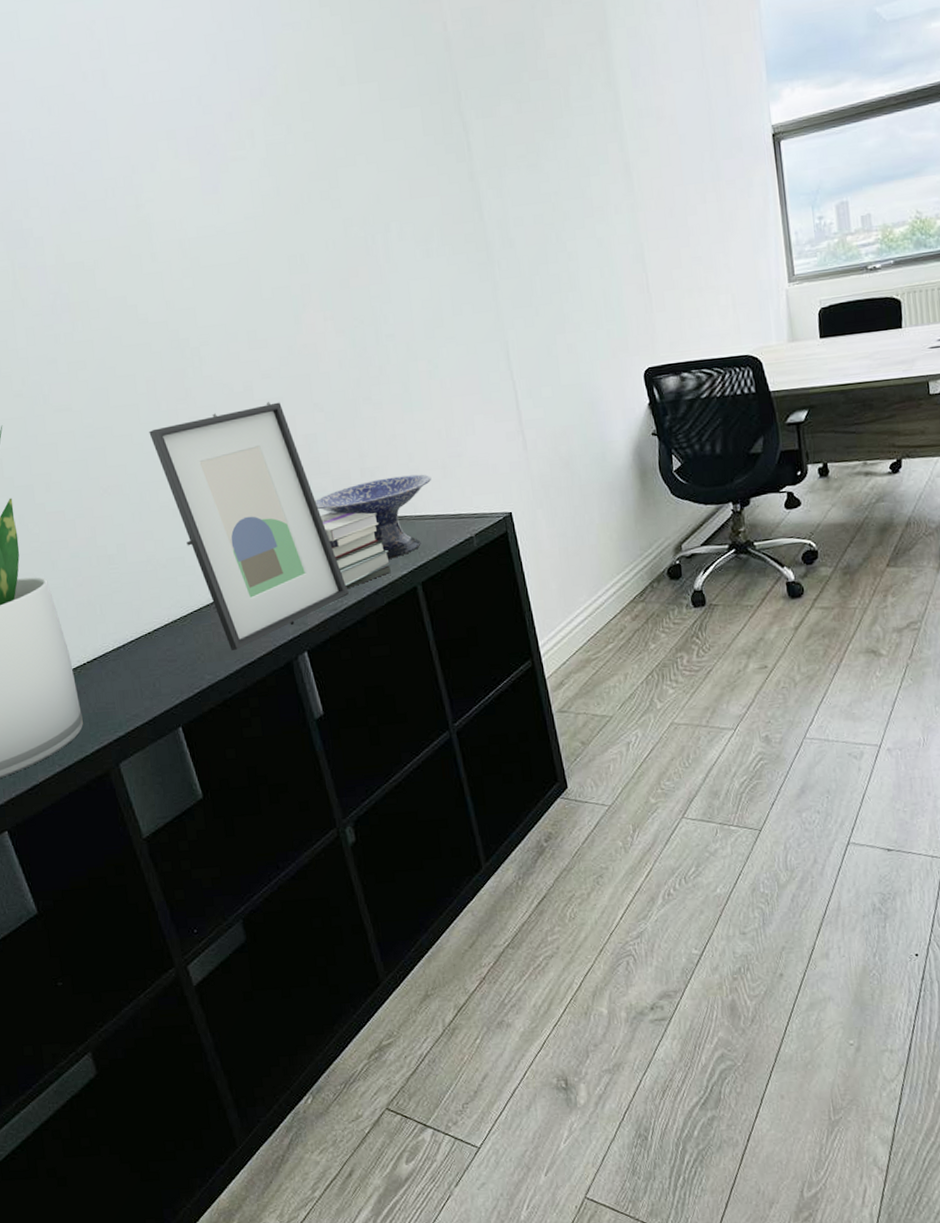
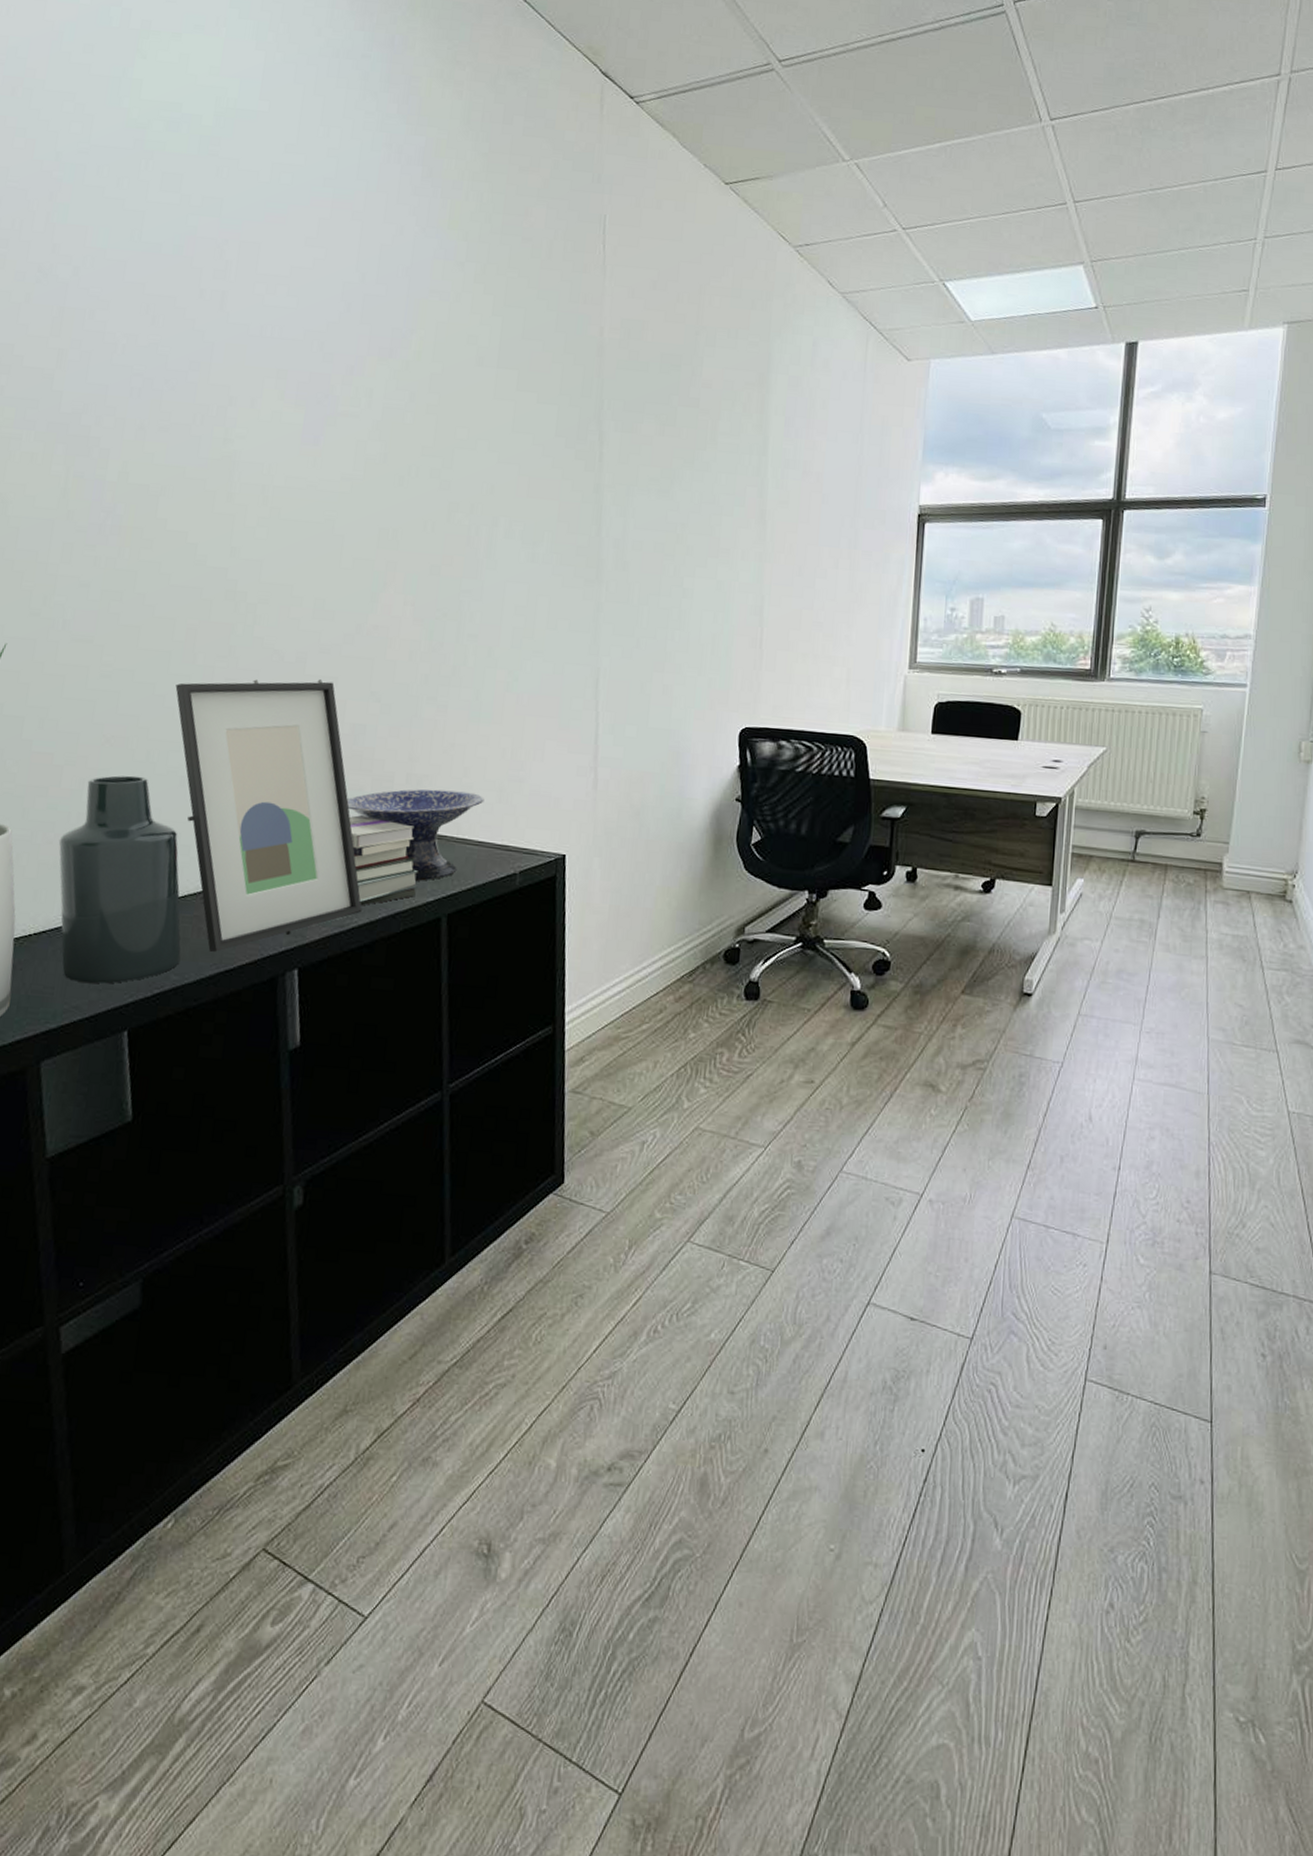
vase: none [87,515,210,695] -> present [58,775,181,984]

